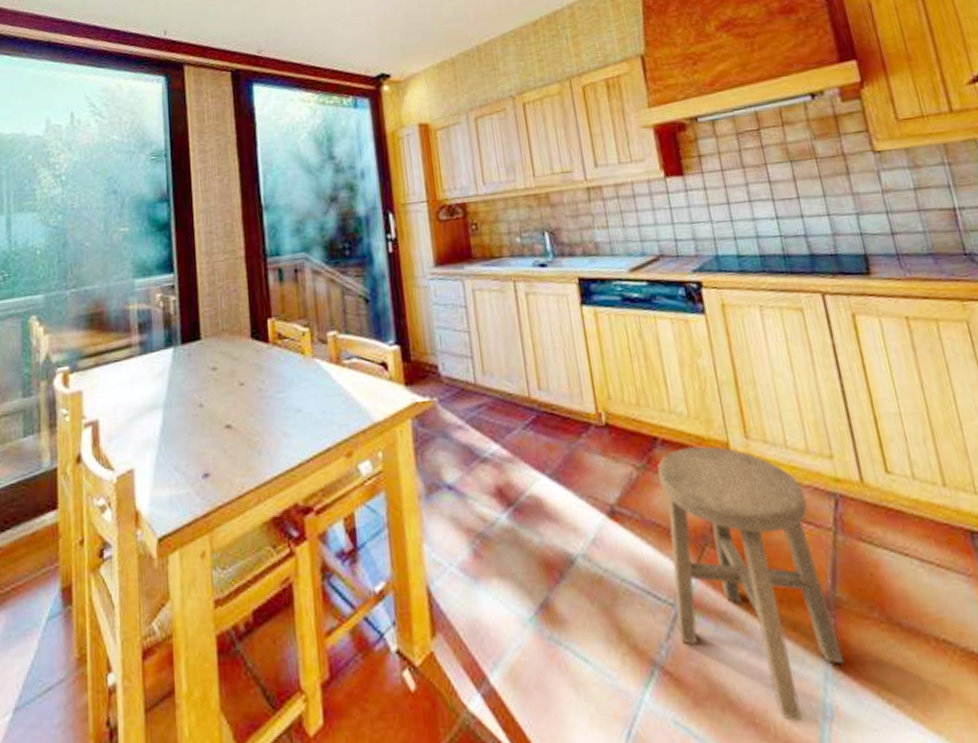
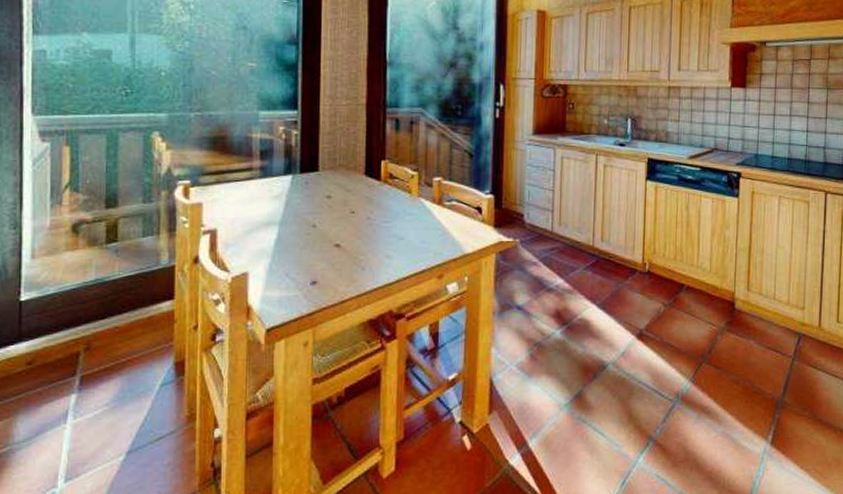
stool: present [657,446,845,721] -> none [671,293,779,477]

